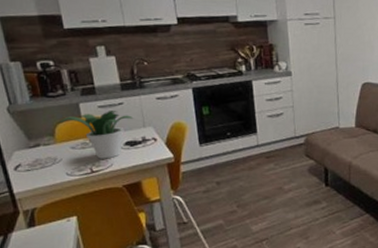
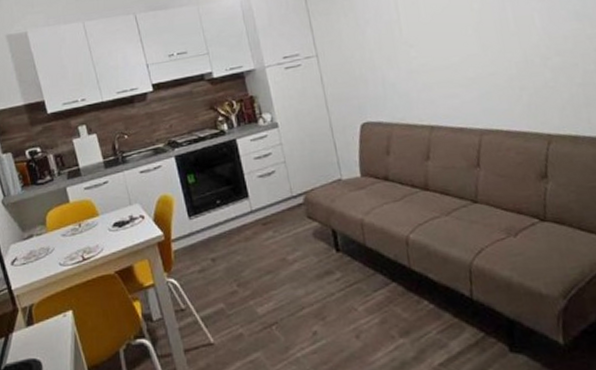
potted plant: present [58,111,134,159] -> none [48,191,120,245]

